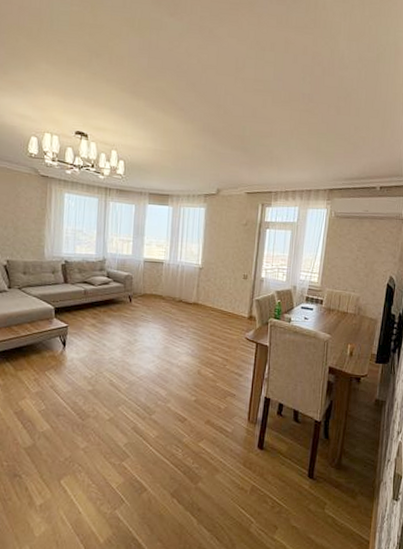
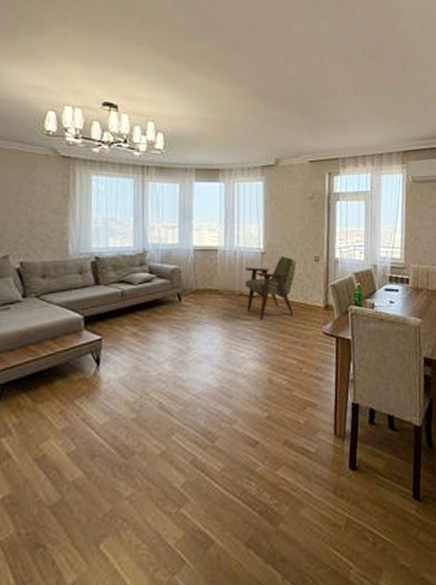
armchair: none [184,272,228,323] -> present [245,256,296,320]

